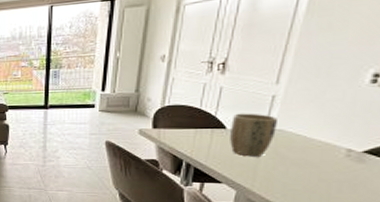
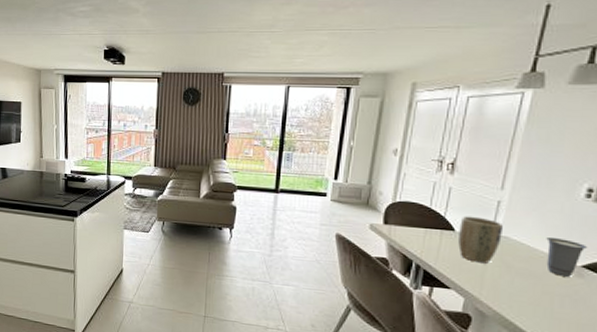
cup: none [324,127,372,163] -> present [546,238,588,277]

